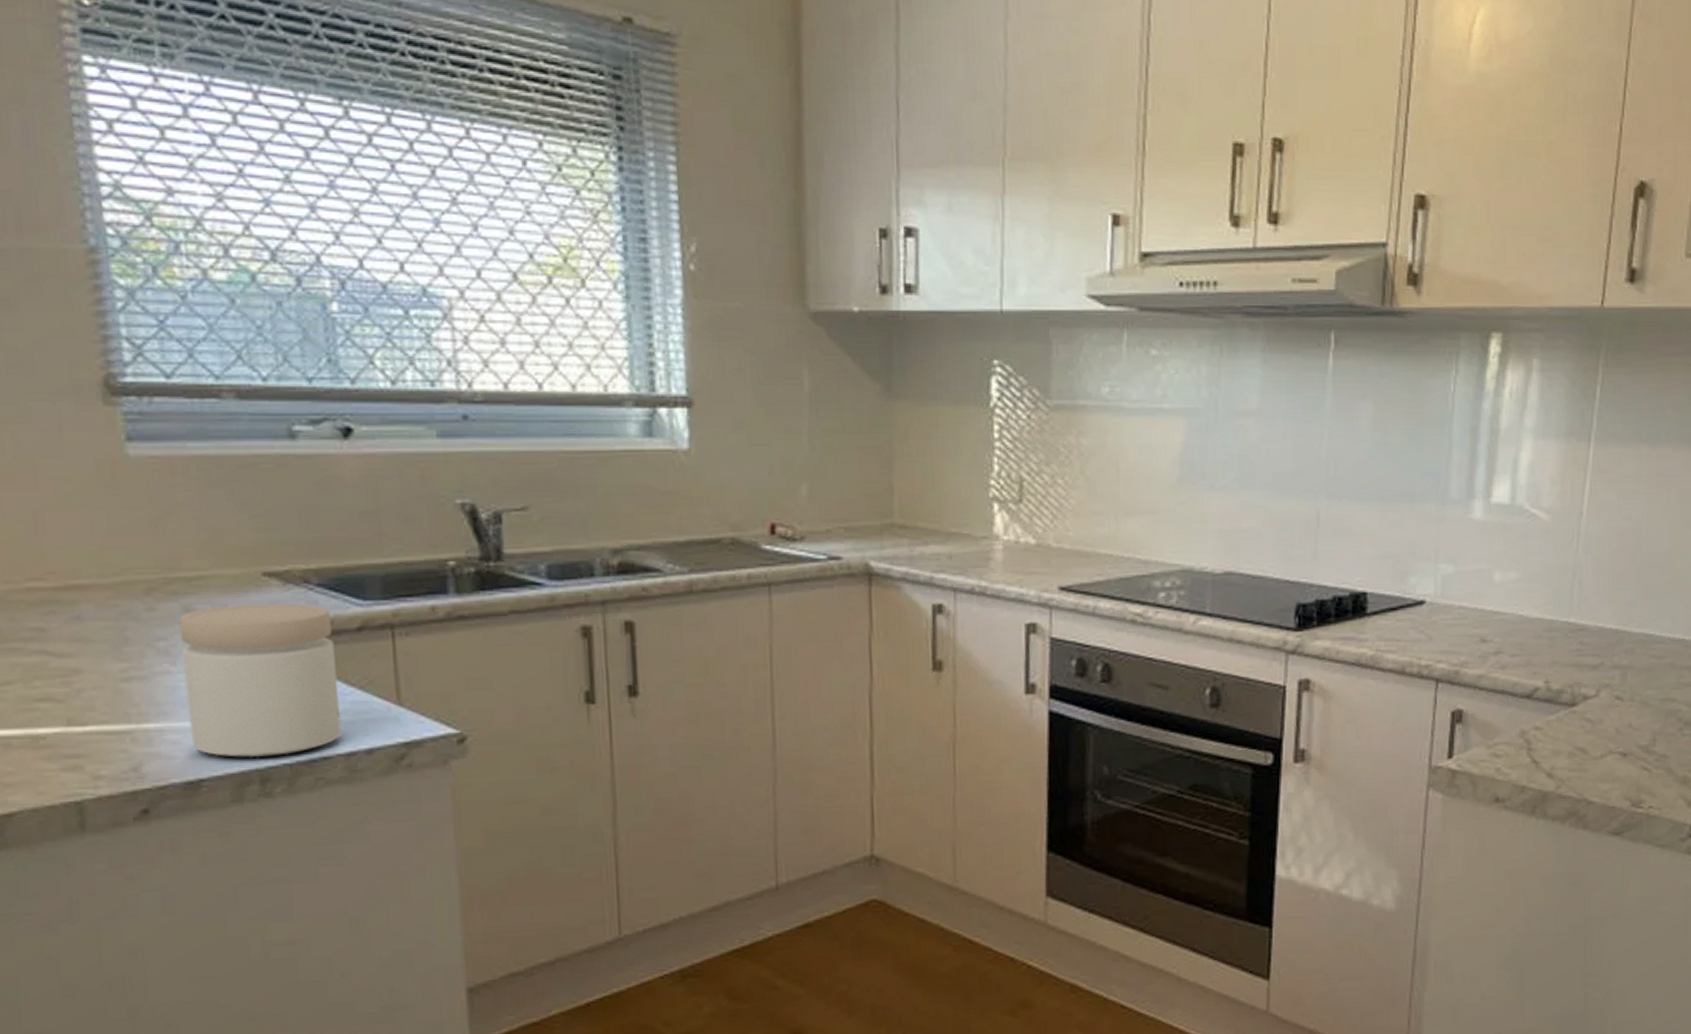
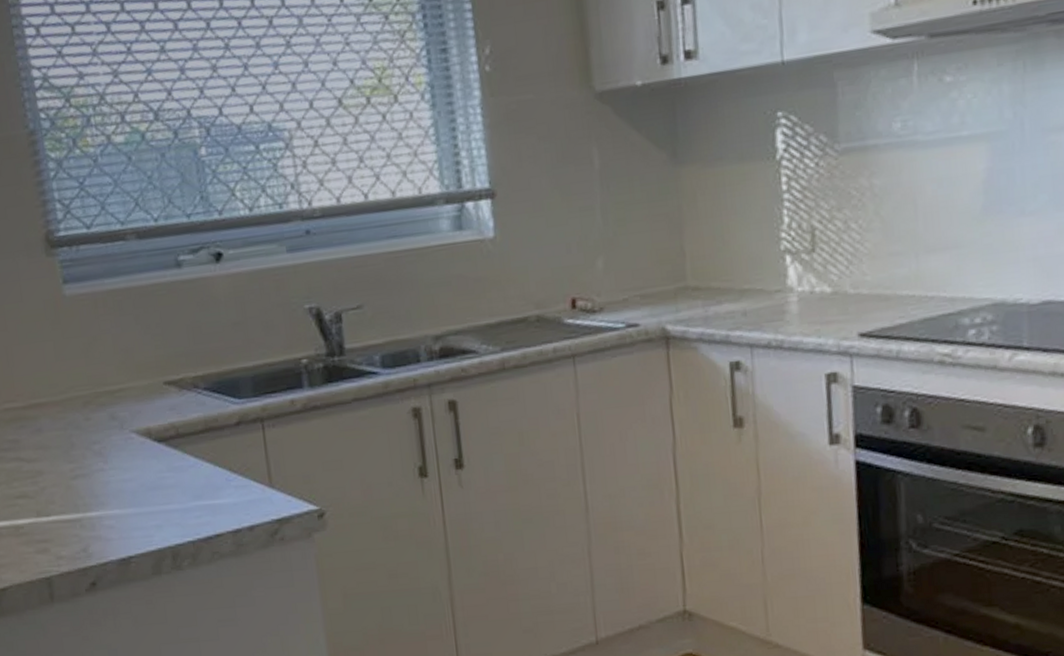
jar: present [178,603,342,758] -> none [107,406,230,538]

